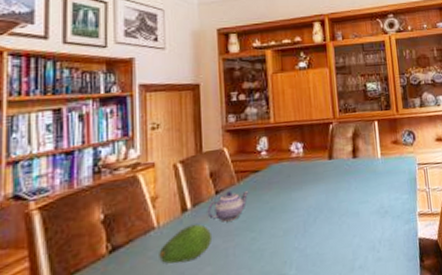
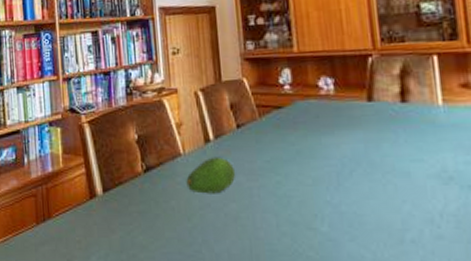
teapot: present [207,191,249,222] -> none [229,126,272,159]

